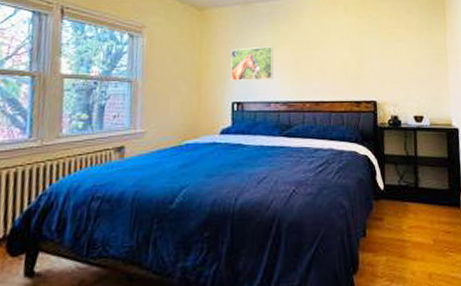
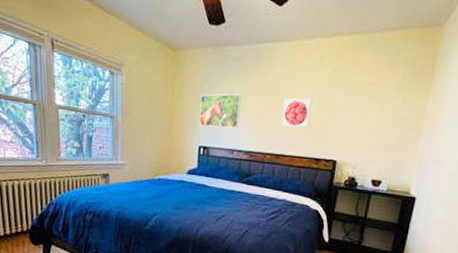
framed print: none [316,44,344,74] -> present [281,98,312,128]

